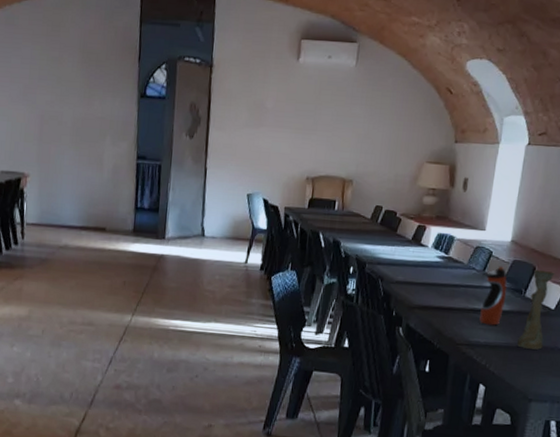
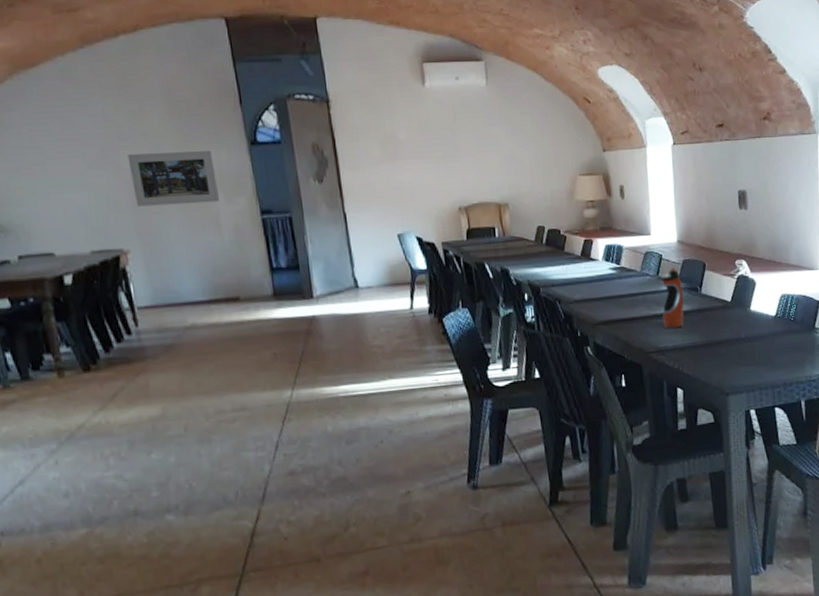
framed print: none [41,94,108,144] -> present [127,151,220,207]
vase: present [517,269,555,350] -> none [703,265,728,345]

